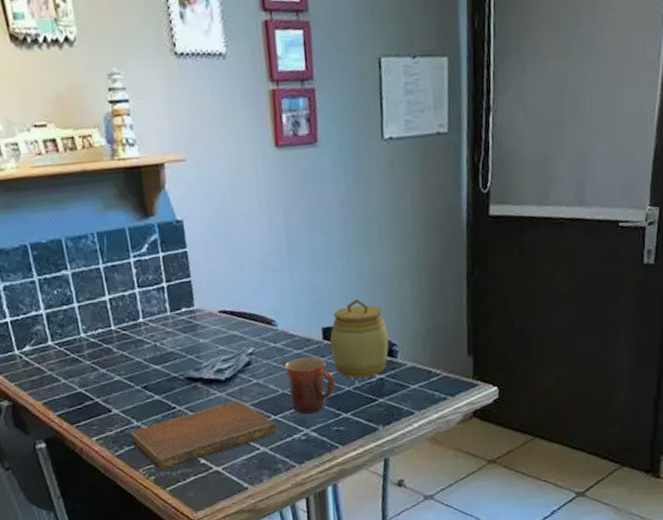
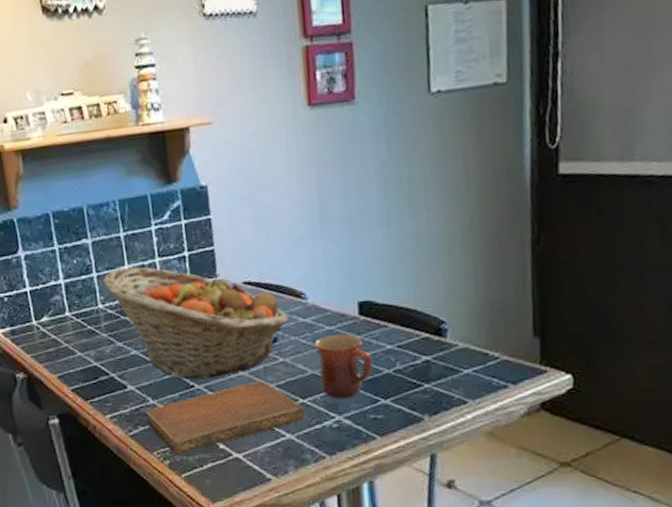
fruit basket: none [83,298,261,402] -> present [101,267,289,379]
jar: present [329,298,389,379] -> none [366,269,437,360]

